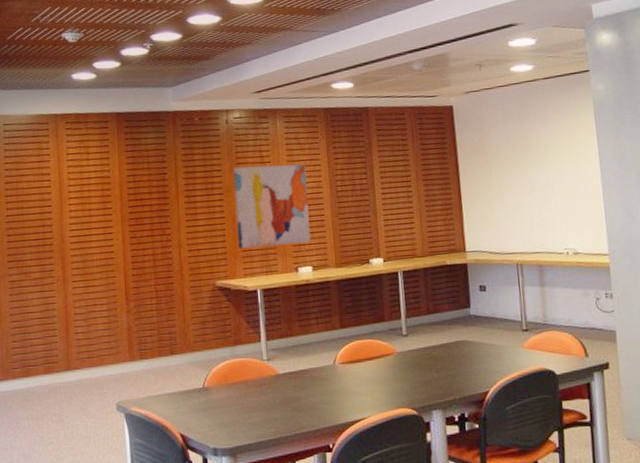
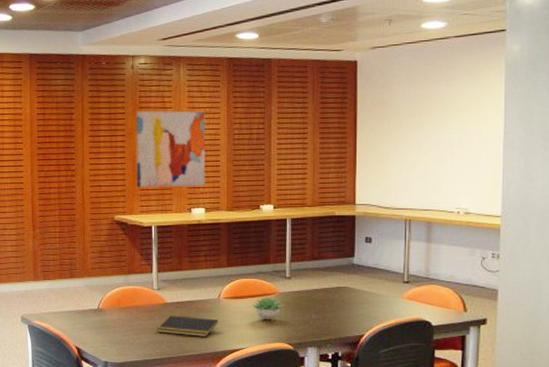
notepad: none [269,387,336,410] -> present [157,315,219,337]
succulent plant: none [370,358,404,384] -> present [252,297,284,320]

